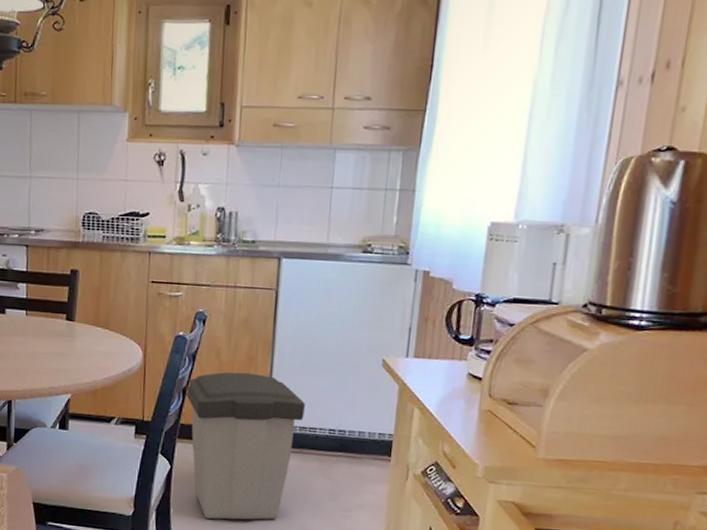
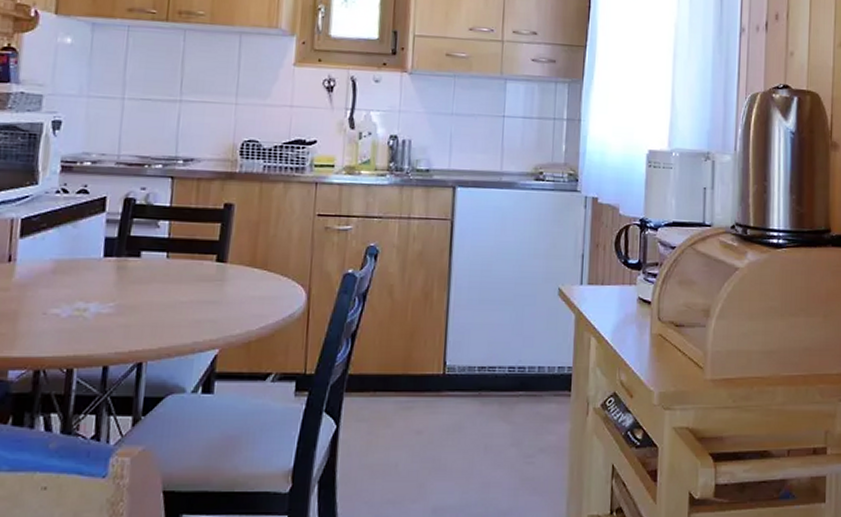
trash can: present [185,372,305,520] -> none [354,310,483,486]

